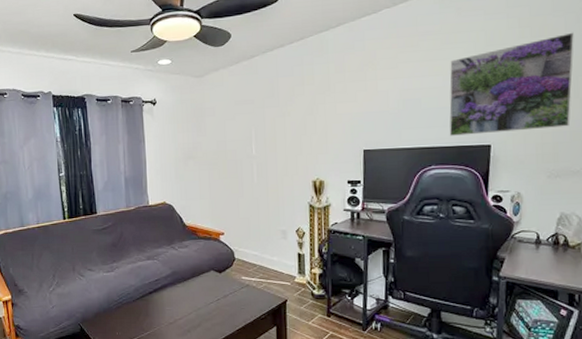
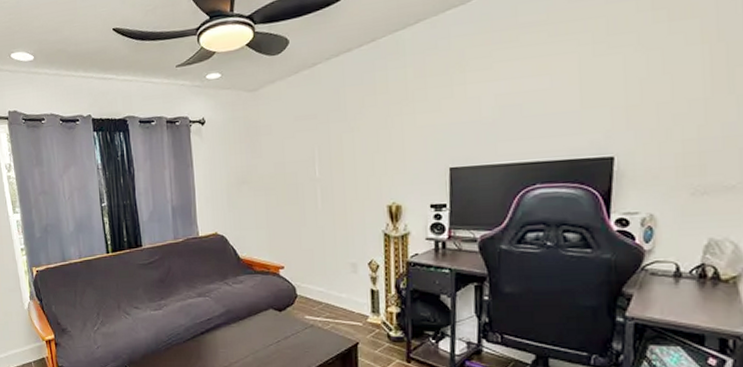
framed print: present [449,32,574,136] -> none [558,11,729,148]

